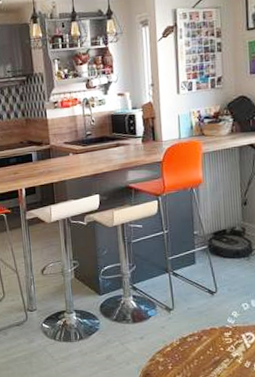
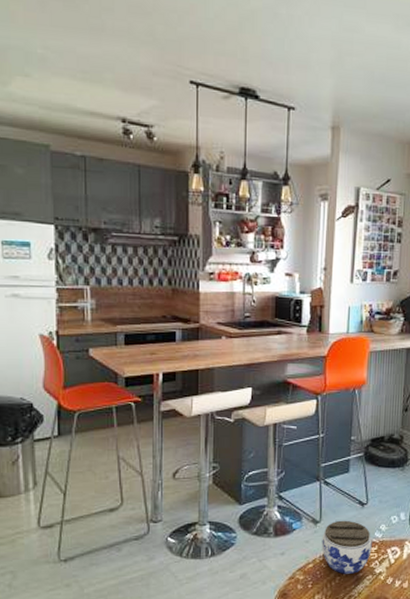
jar: none [176,307,226,357] -> present [321,520,372,574]

